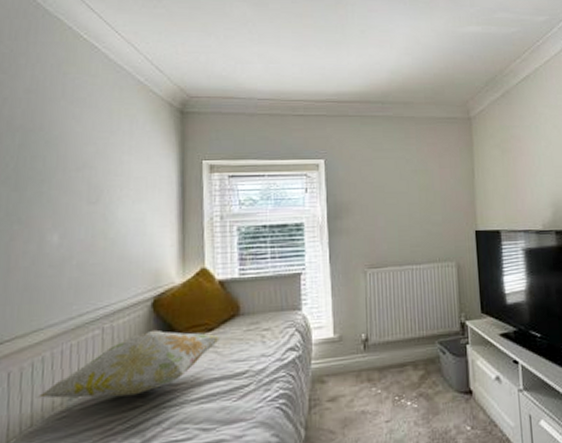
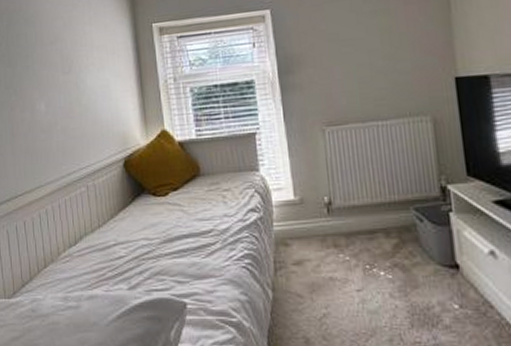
decorative pillow: present [37,329,223,399] -> none [46,188,187,247]

